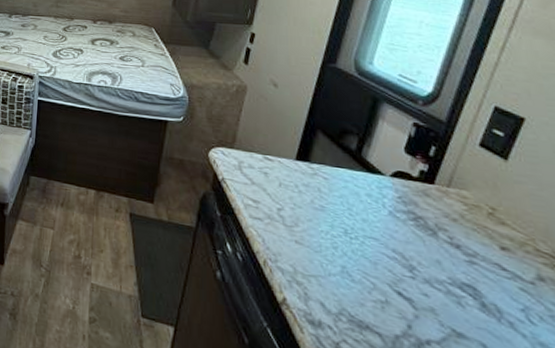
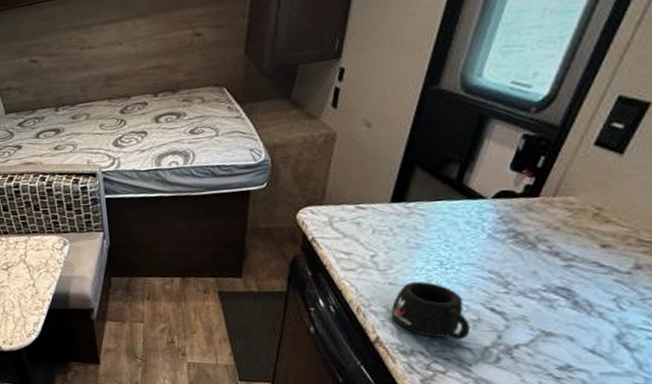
mug: none [297,245,378,322] -> present [391,282,470,340]

